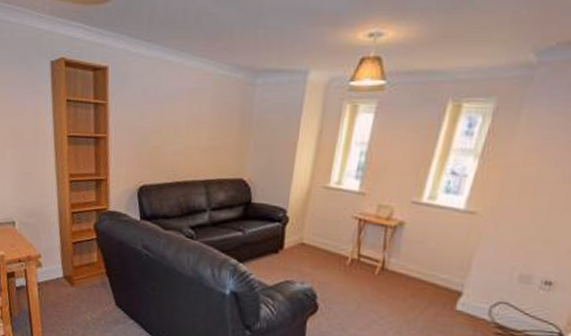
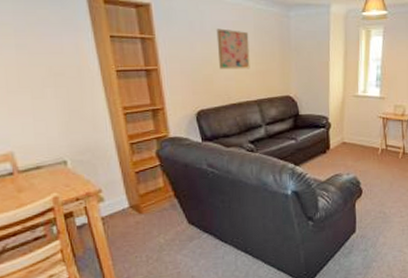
wall art: none [168,96,205,144] -> present [216,28,250,70]

